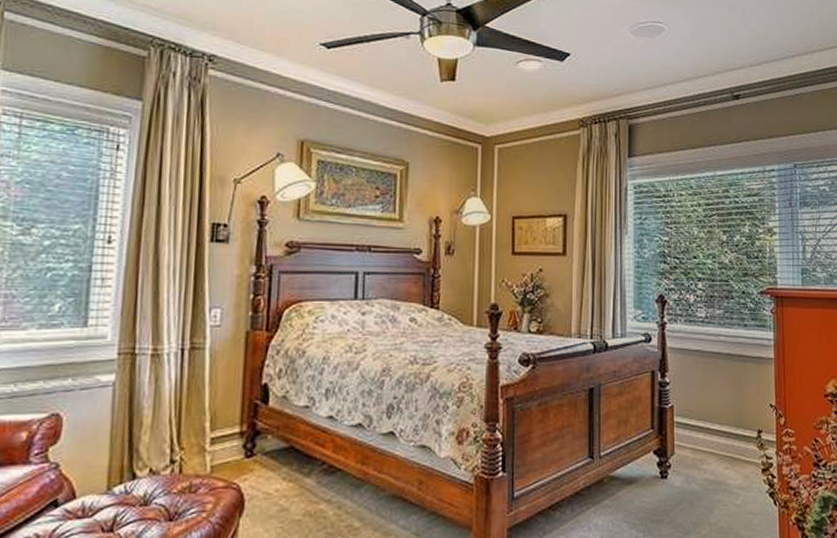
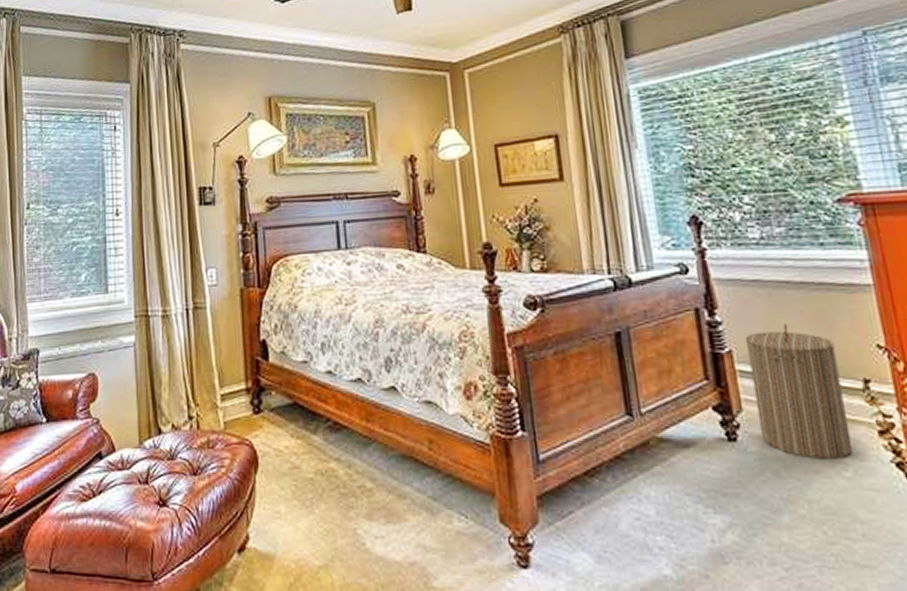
laundry hamper: none [683,385,744,491] -> present [744,322,853,459]

